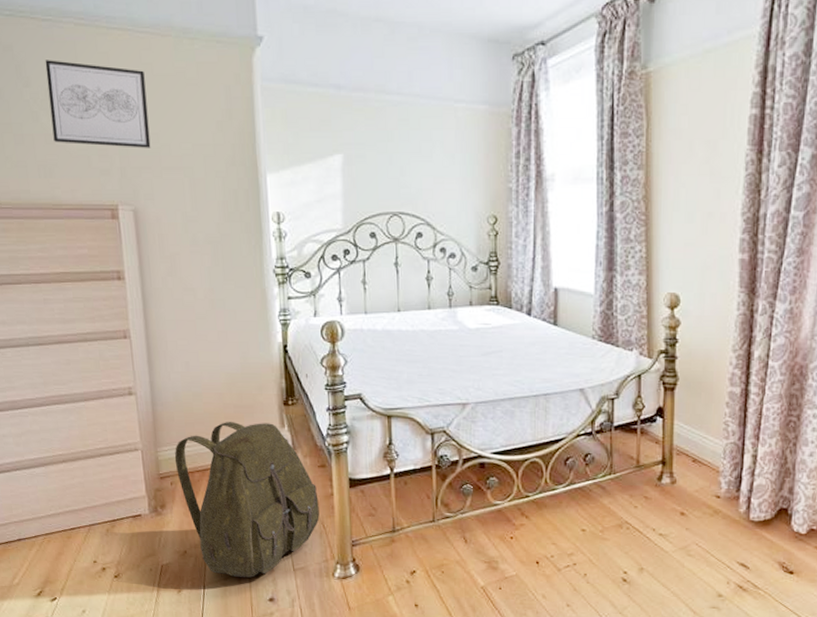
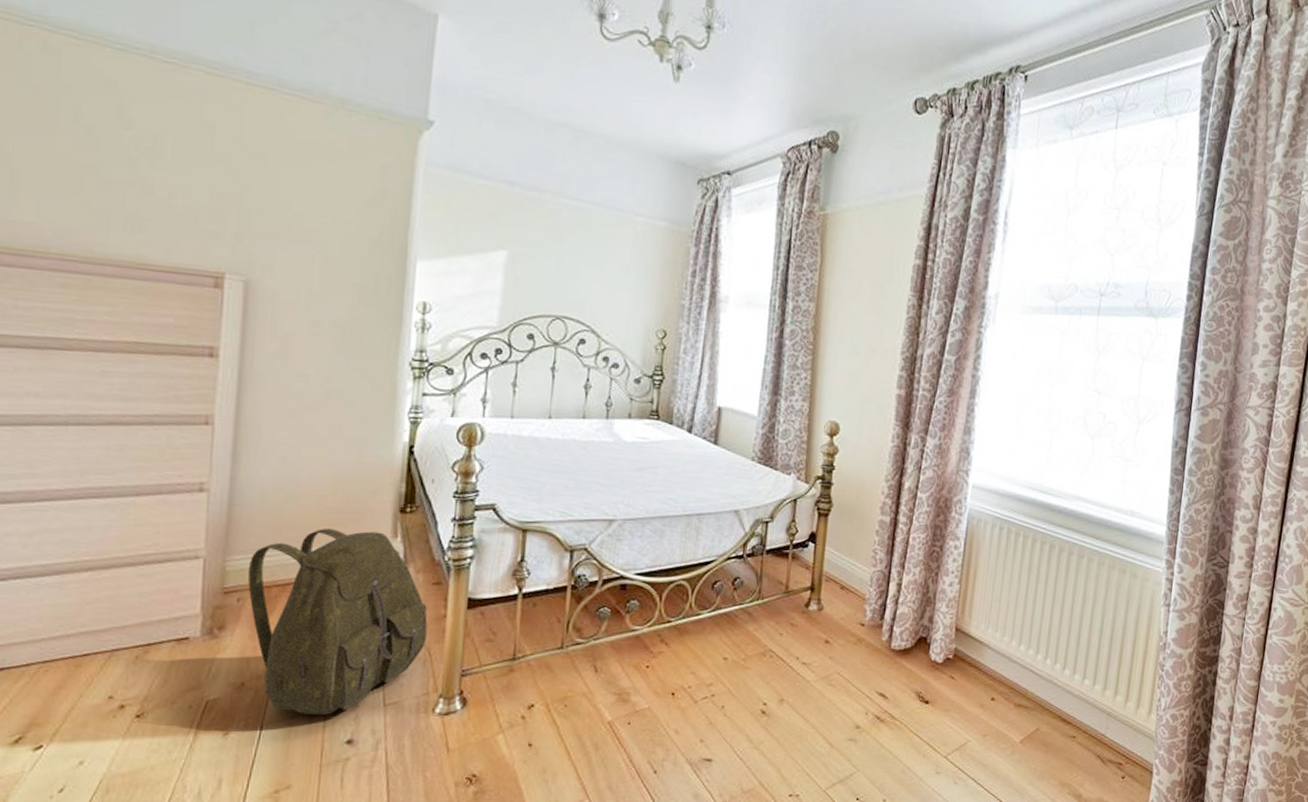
wall art: present [45,60,151,148] -> none [153,104,285,217]

